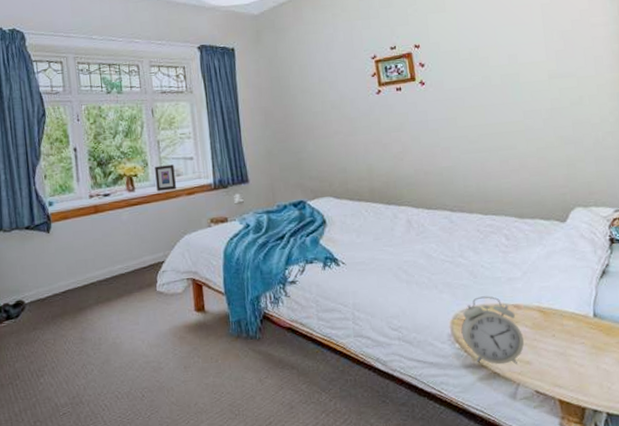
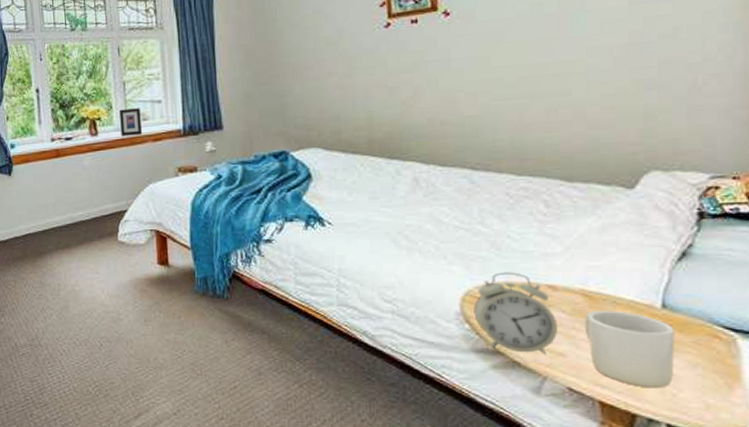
mug: none [541,322,607,385] -> present [584,311,675,389]

